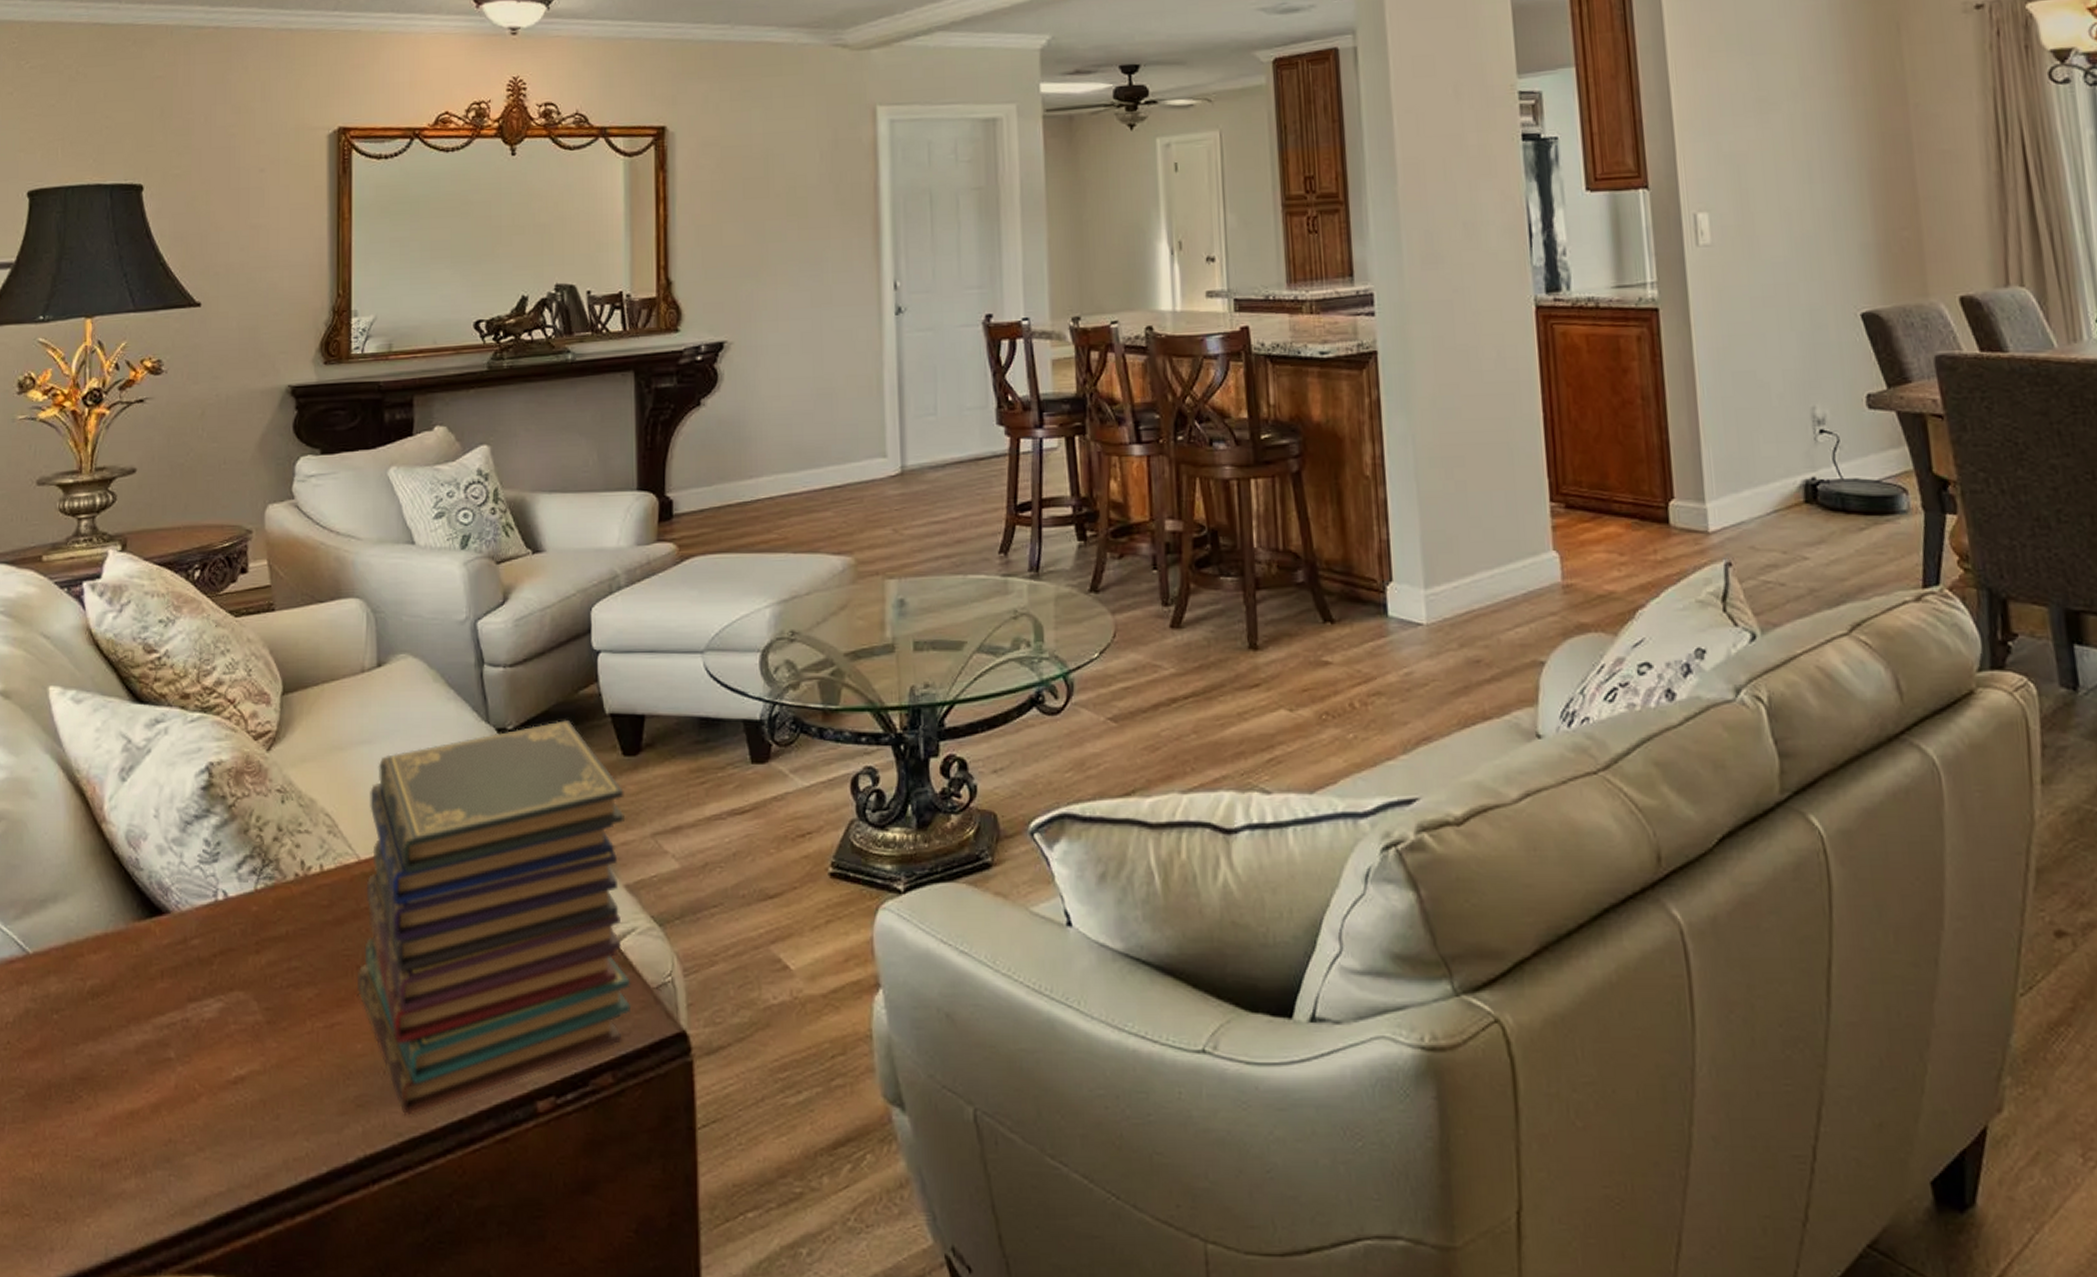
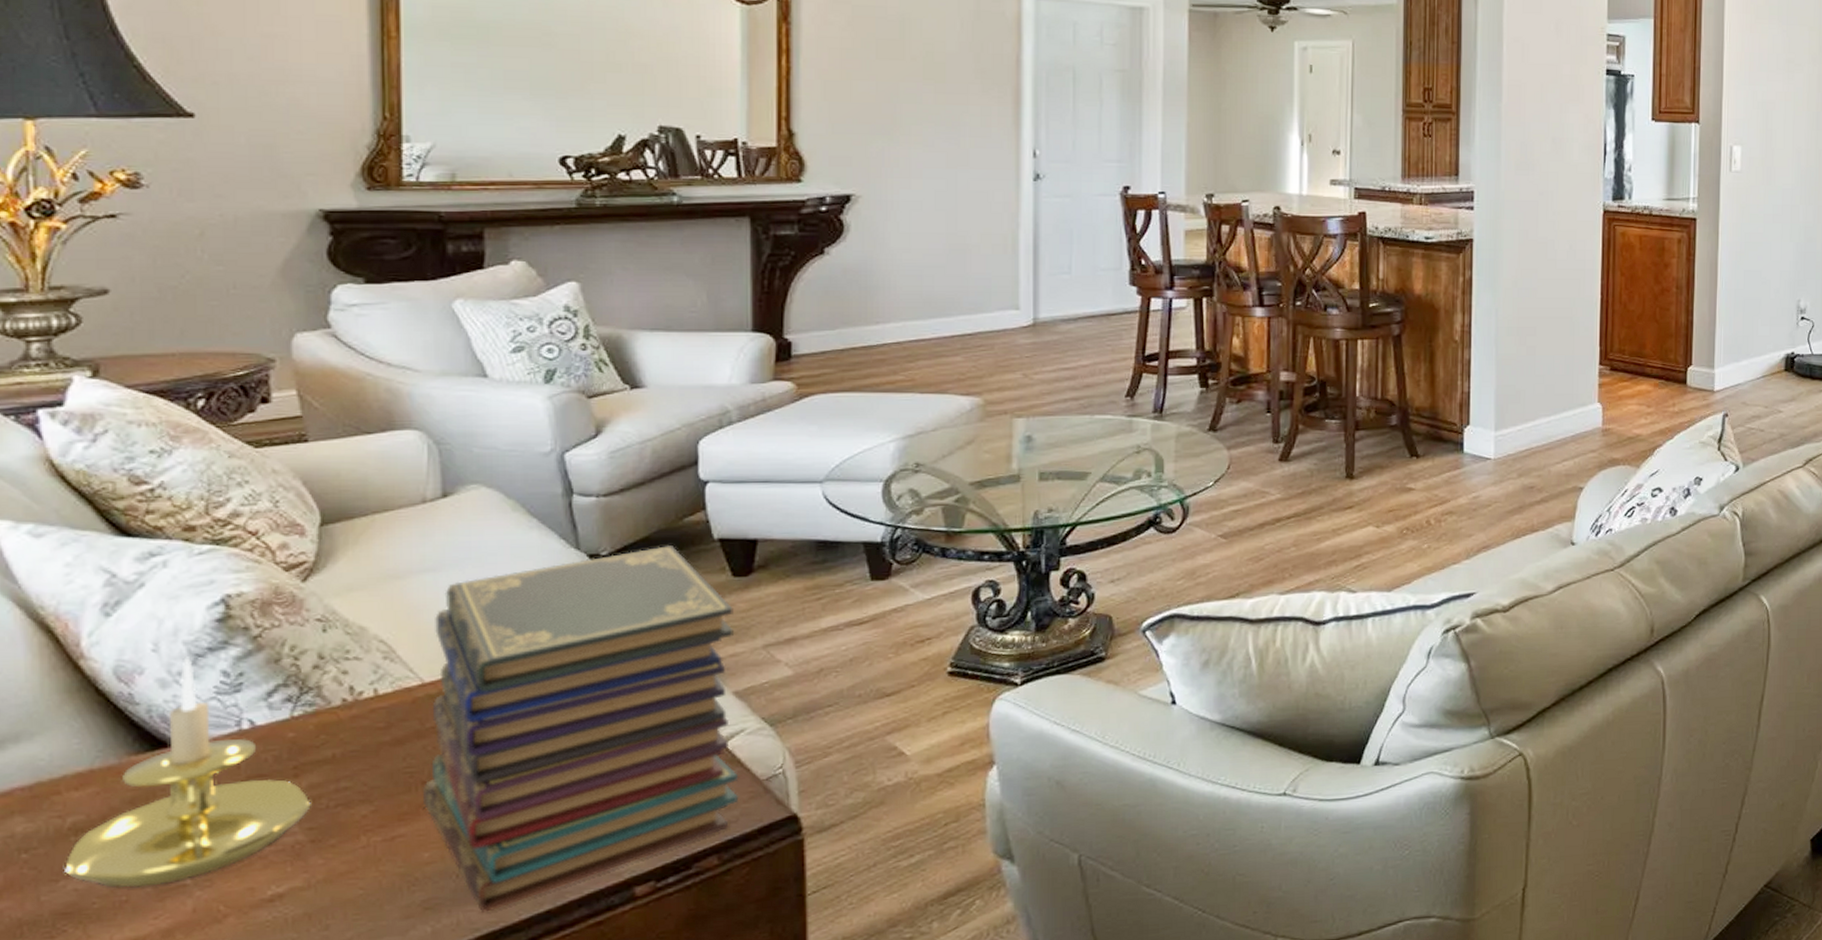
candle holder: none [83,824,268,1057] -> present [65,656,311,887]

